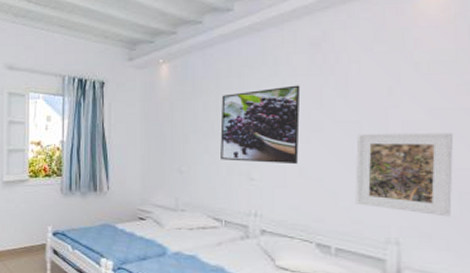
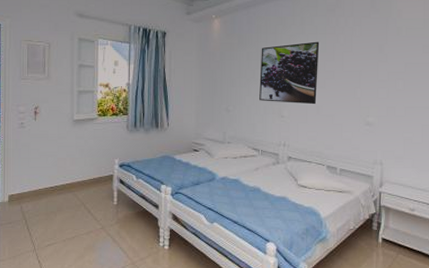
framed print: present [355,133,454,217] -> none [355,81,420,143]

